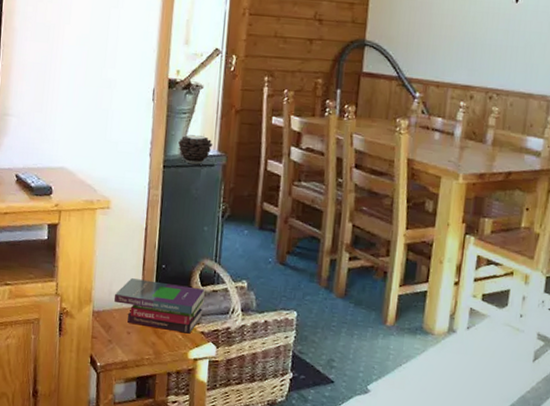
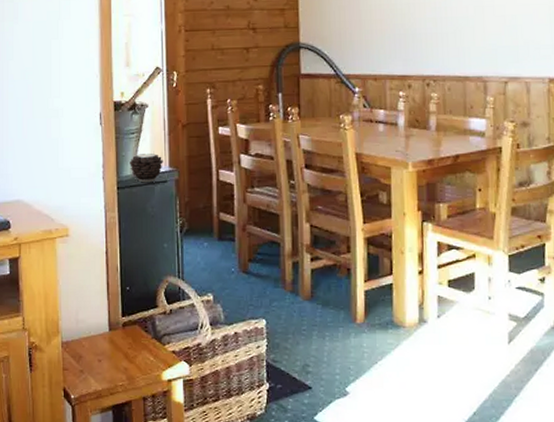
books: present [113,278,205,334] -> none [81,304,172,355]

